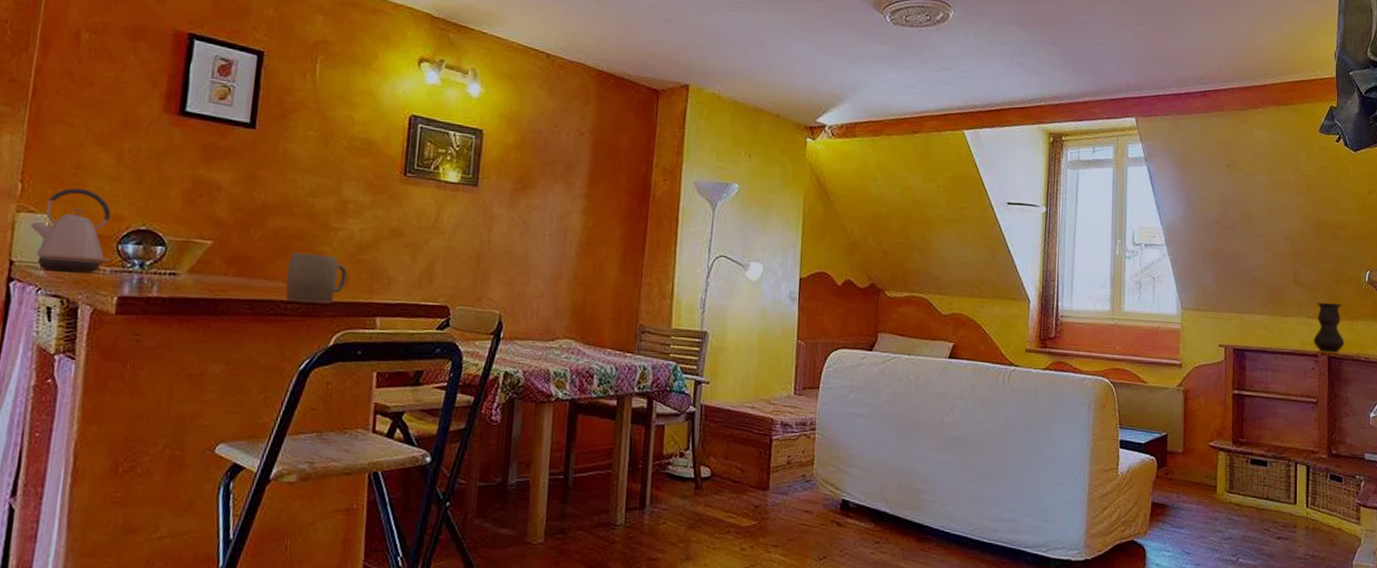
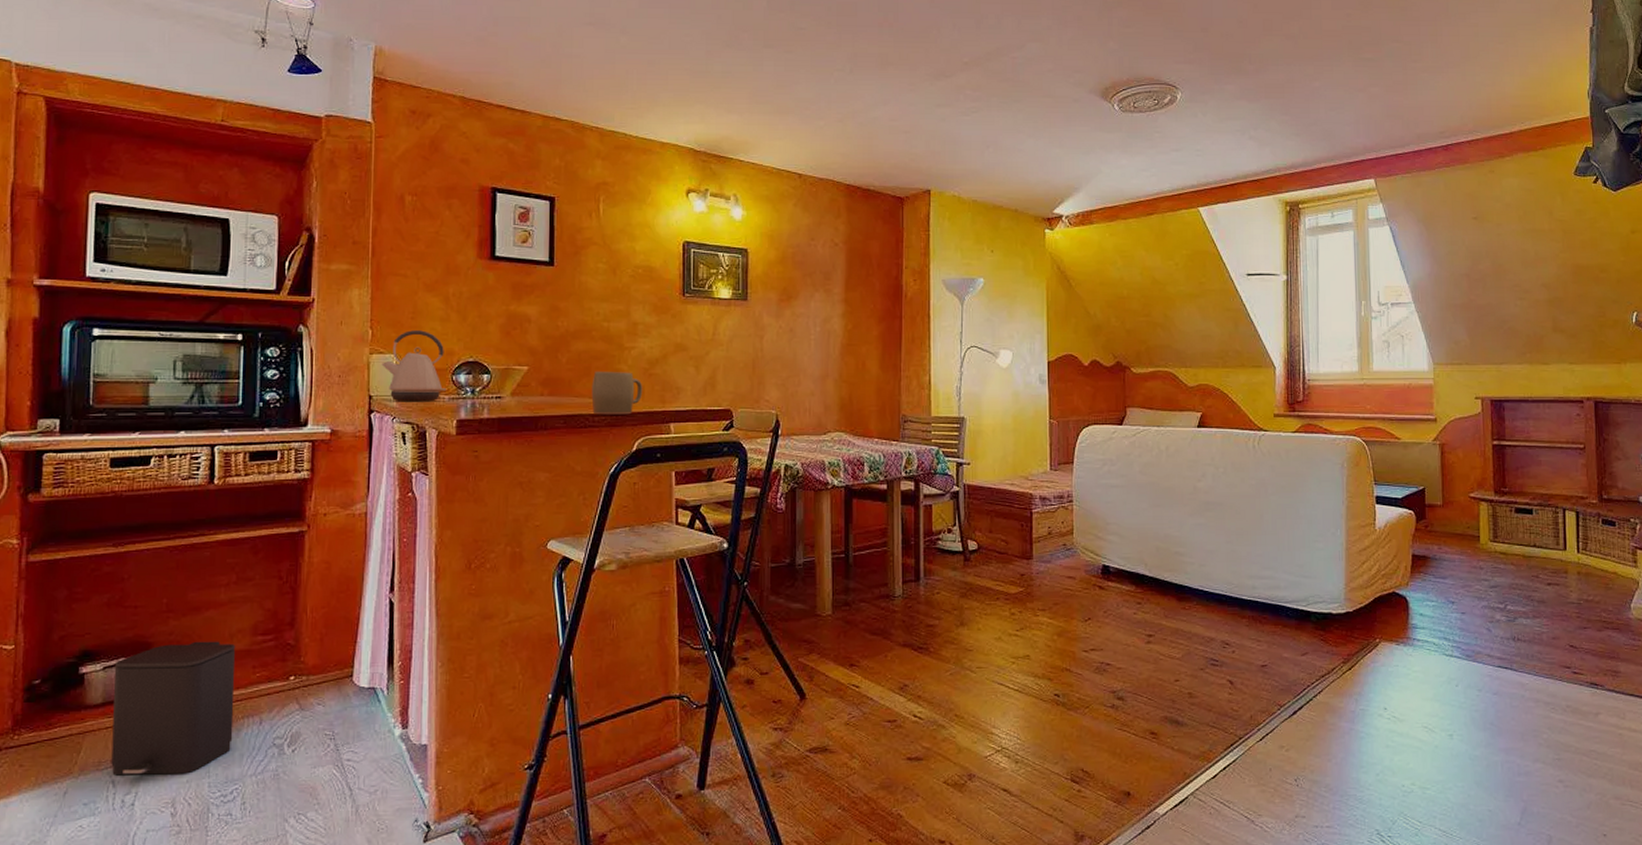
vase: present [1314,302,1344,354] -> none [1577,347,1612,398]

